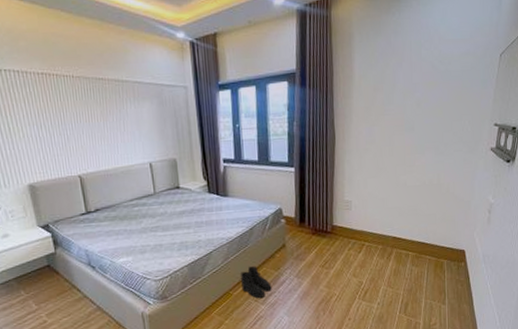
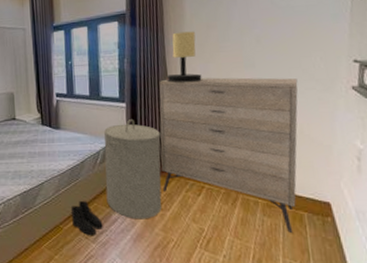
laundry hamper: none [272,183,327,279] -> present [103,118,162,220]
dresser: none [326,140,449,278] -> present [159,77,298,233]
table lamp: none [334,93,367,147] -> present [166,31,202,83]

